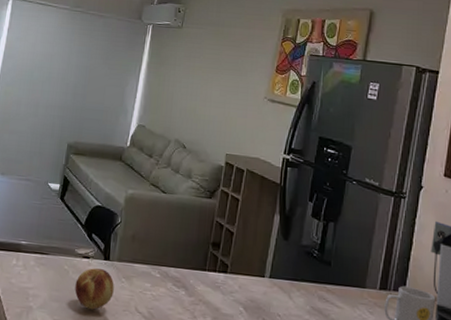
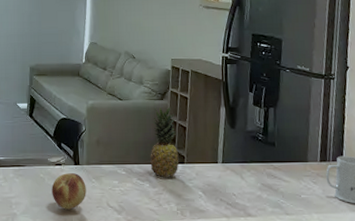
fruit: none [188,206,222,287] -> present [150,107,179,177]

